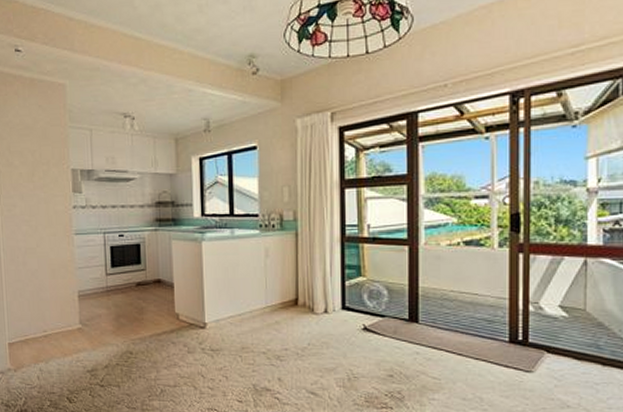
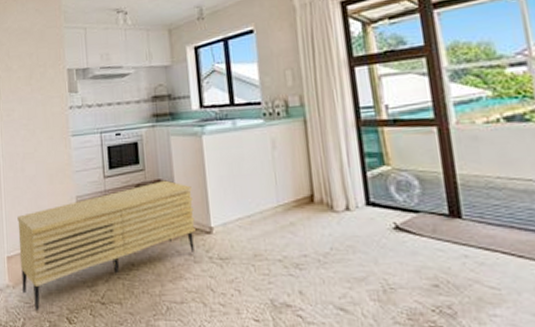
sideboard: none [19,280,191,392] -> present [17,180,196,312]

